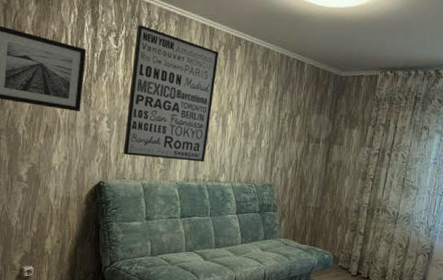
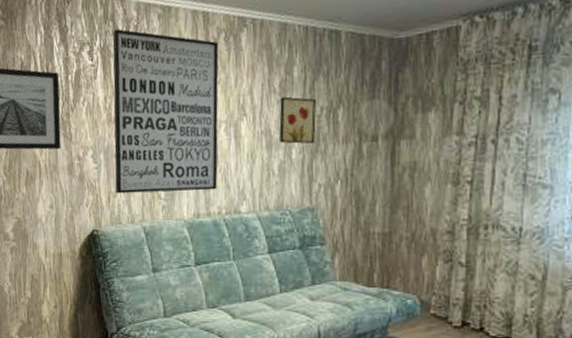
wall art: none [254,101,282,139] -> present [279,96,316,144]

